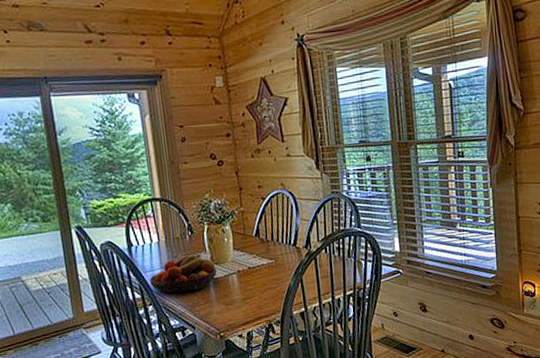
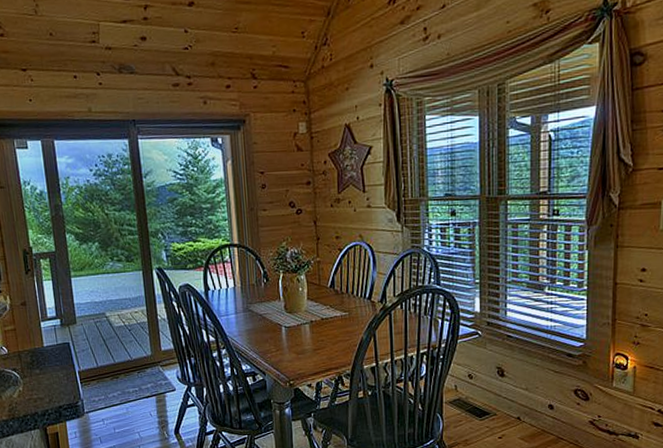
fruit bowl: present [150,254,217,294] -> none [224,301,289,339]

